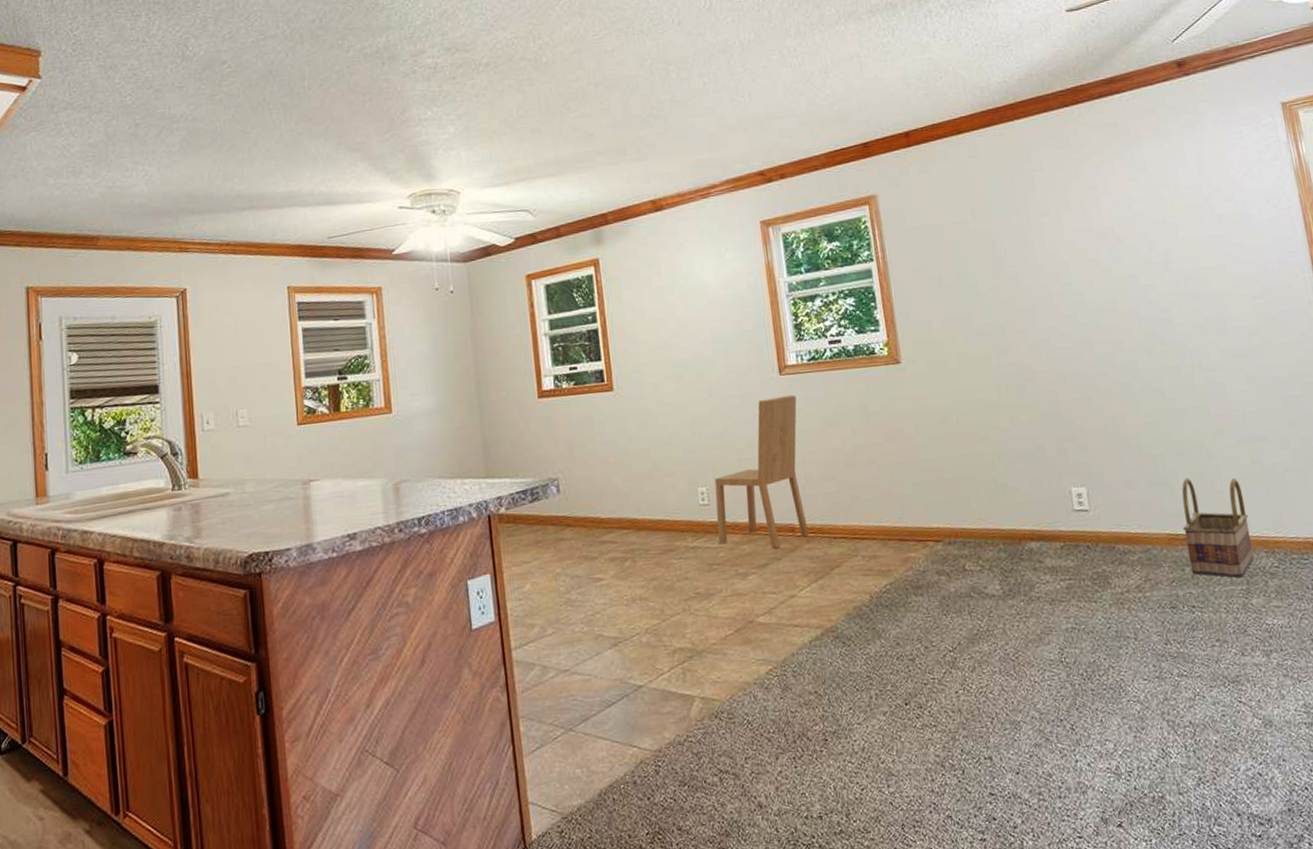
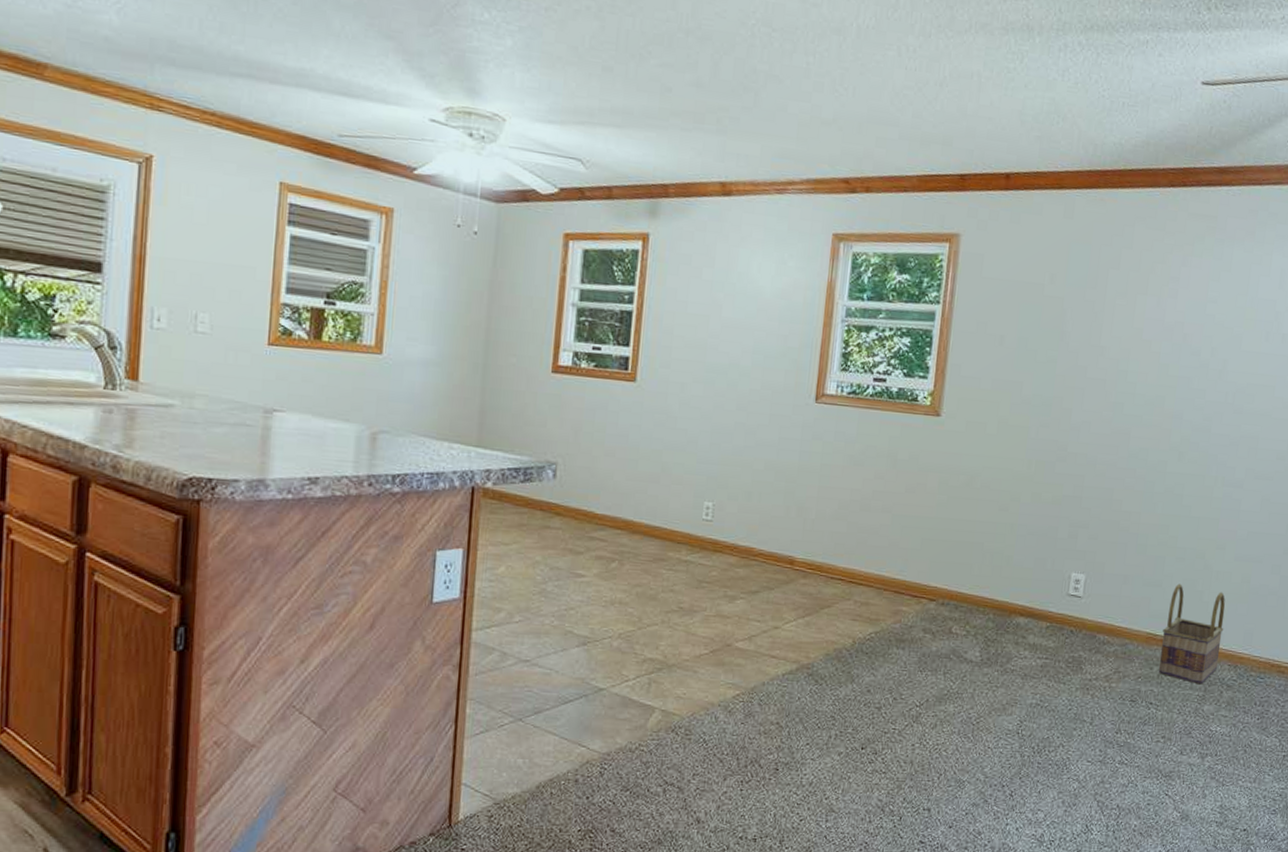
dining chair: present [714,394,809,549] -> none [713,424,827,578]

